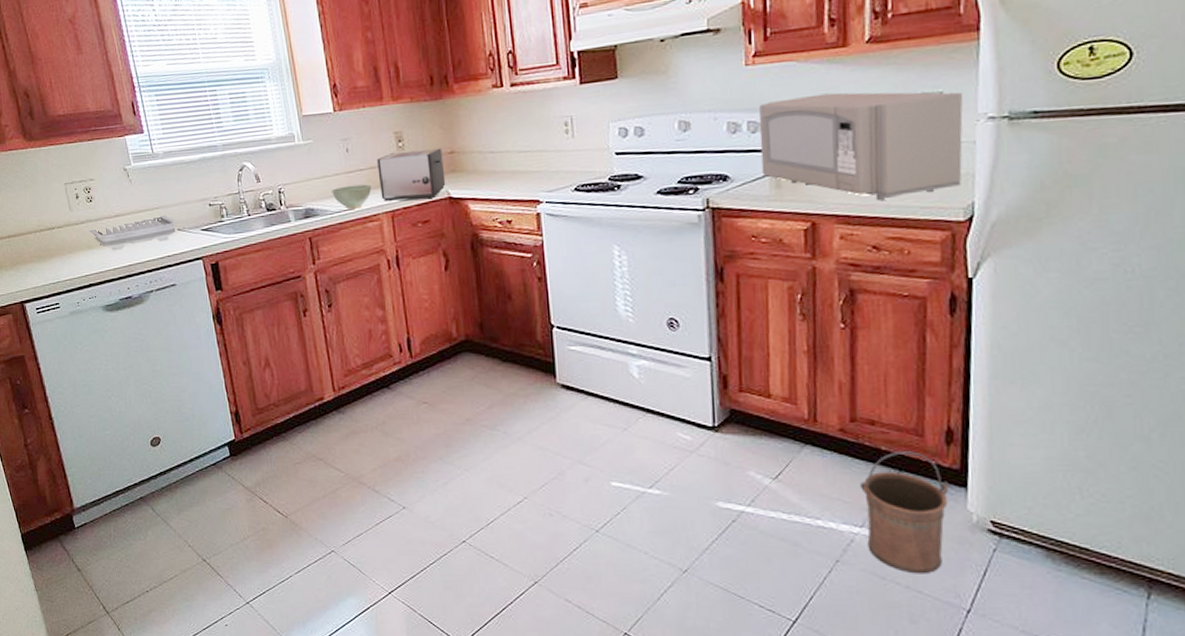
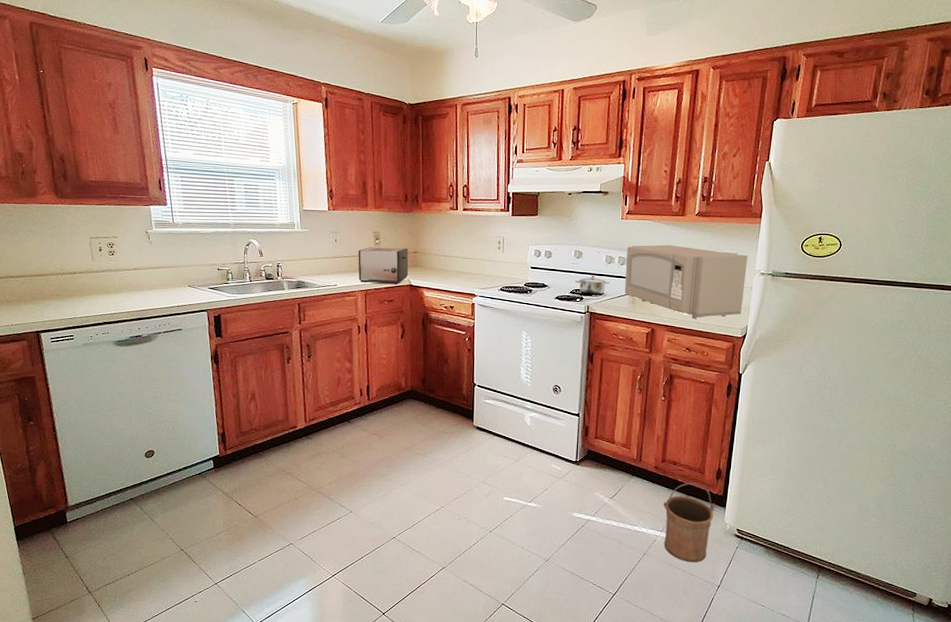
dish rack: present [89,214,178,251] -> none [108,273,189,297]
bowl: present [332,184,372,210] -> none [320,267,352,286]
cooking pot: none [683,152,739,183] -> present [574,275,611,295]

